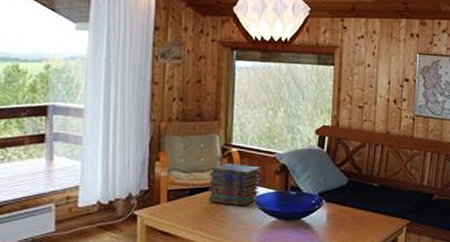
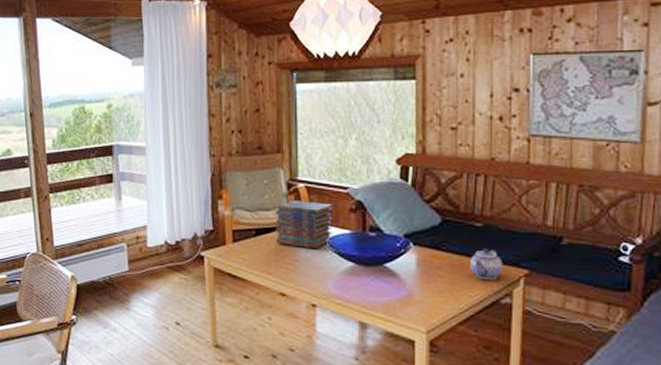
teapot: none [368,203,392,229] -> present [470,248,503,279]

